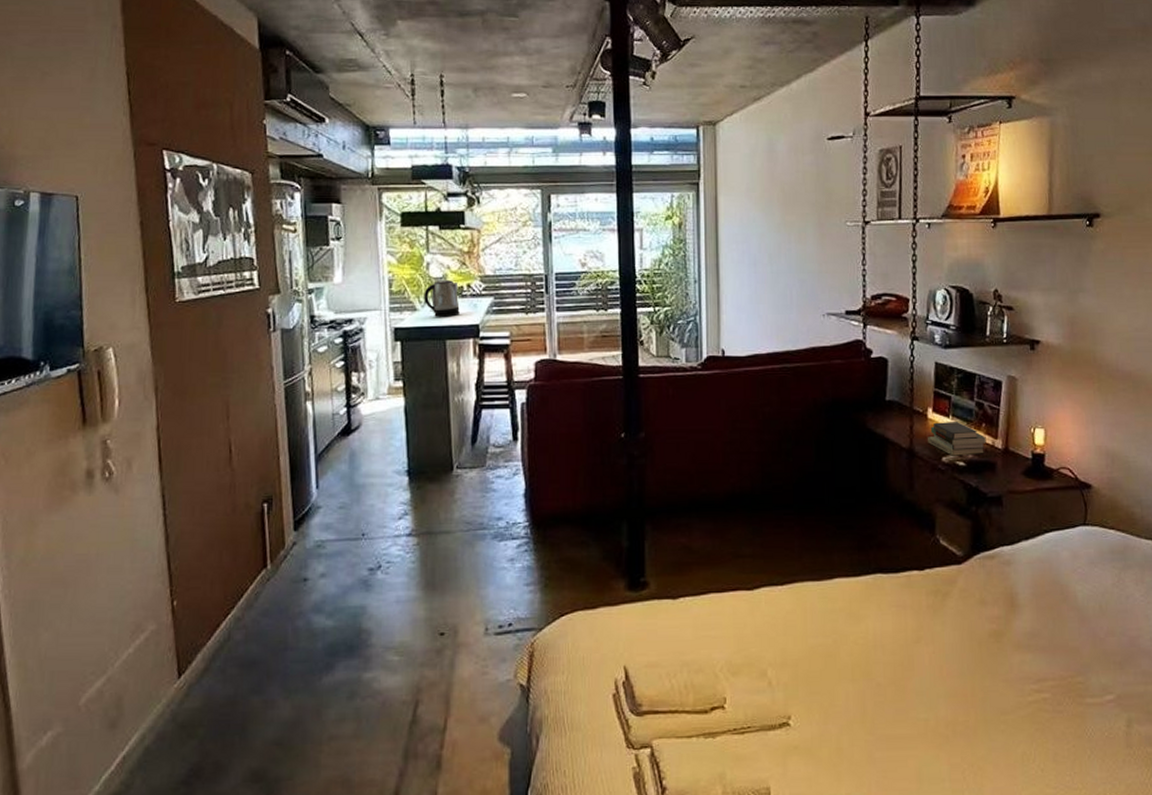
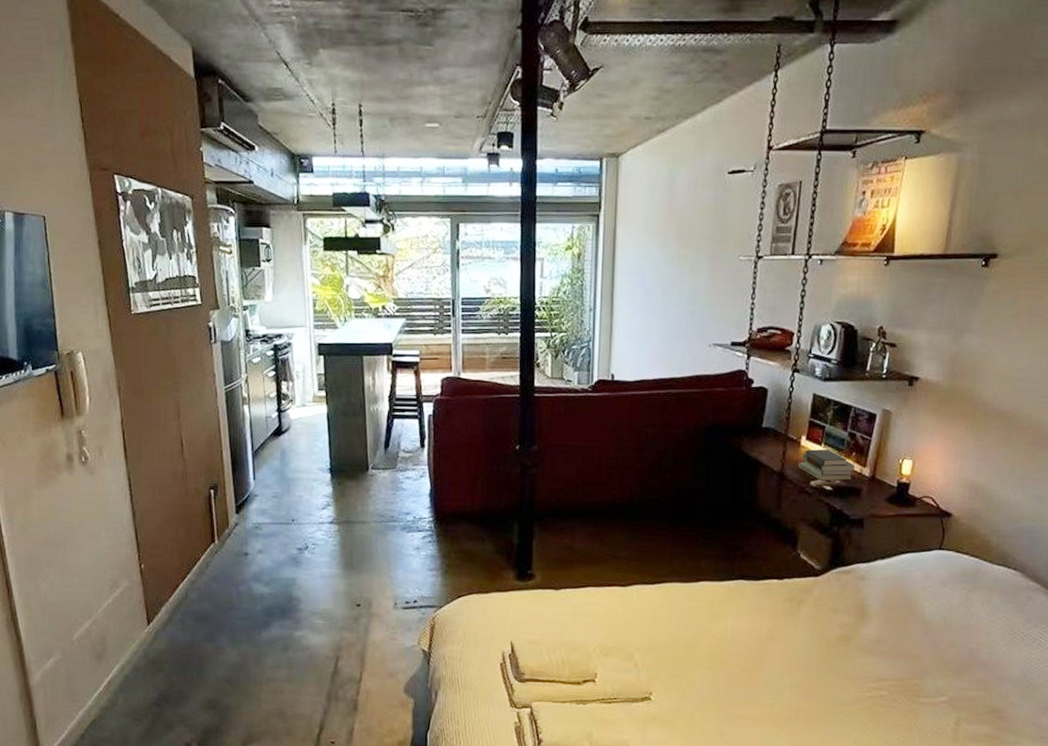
kettle: present [424,280,460,317] -> none [344,301,375,335]

